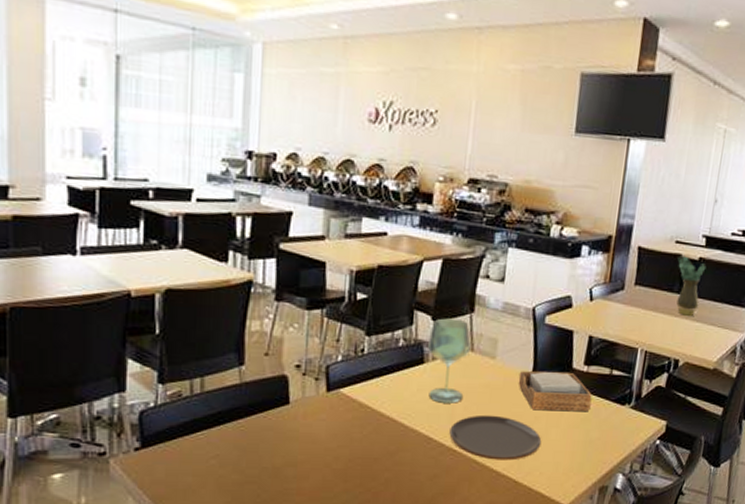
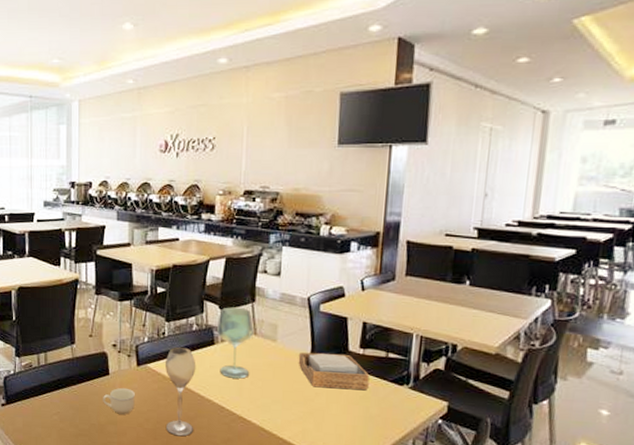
cup: none [278,419,322,453] -> present [102,387,135,415]
wineglass: none [360,366,401,476] -> present [165,346,196,437]
plate: present [449,415,542,461] -> none [239,389,323,431]
vase: present [676,253,707,316] -> none [448,245,481,303]

